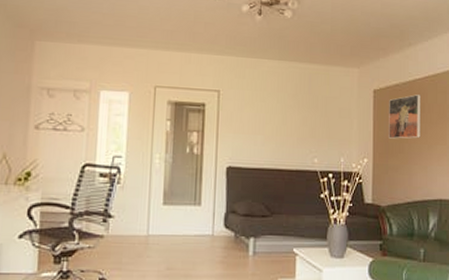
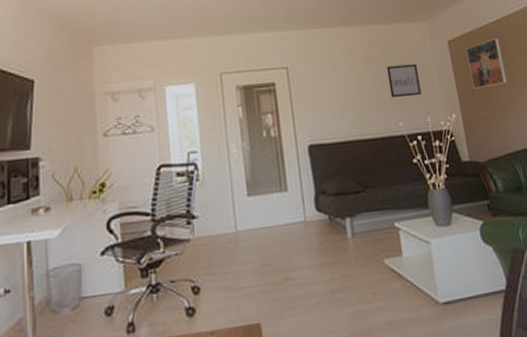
wall art: none [311,104,340,136] -> present [386,63,421,99]

